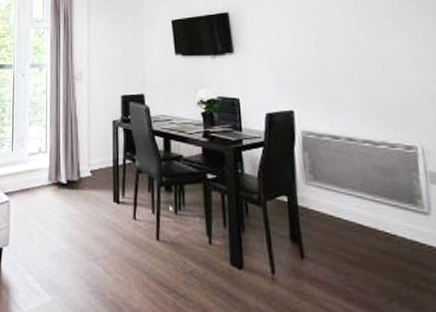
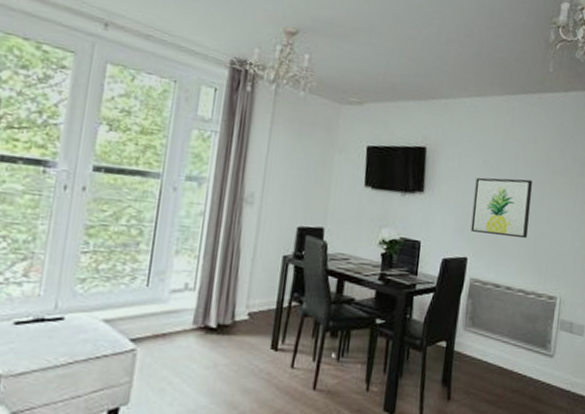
wall art: none [287,27,361,87] -> present [470,177,532,239]

